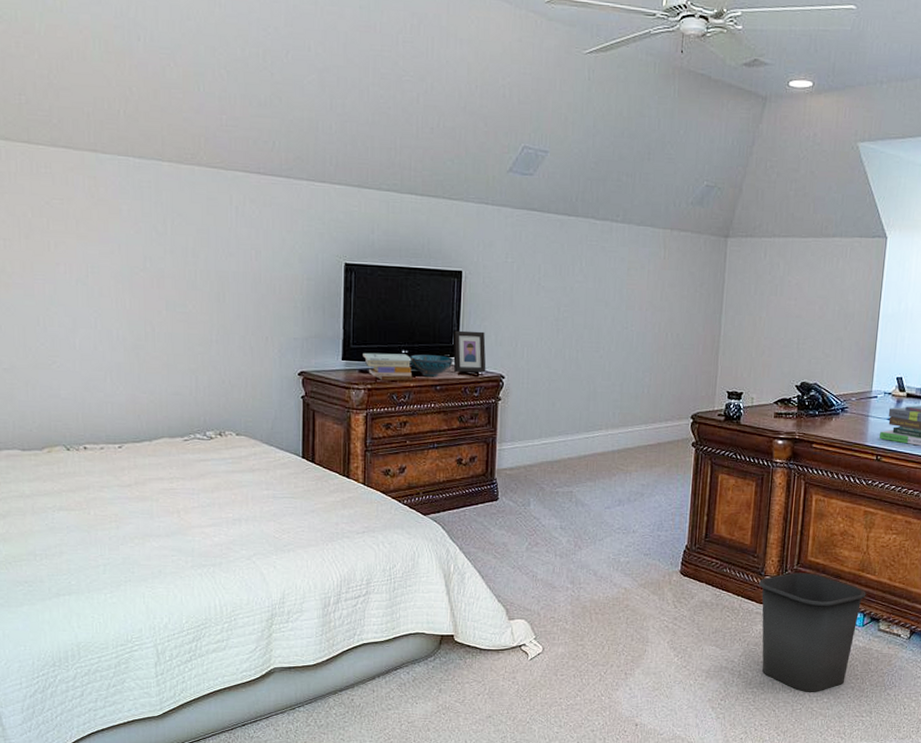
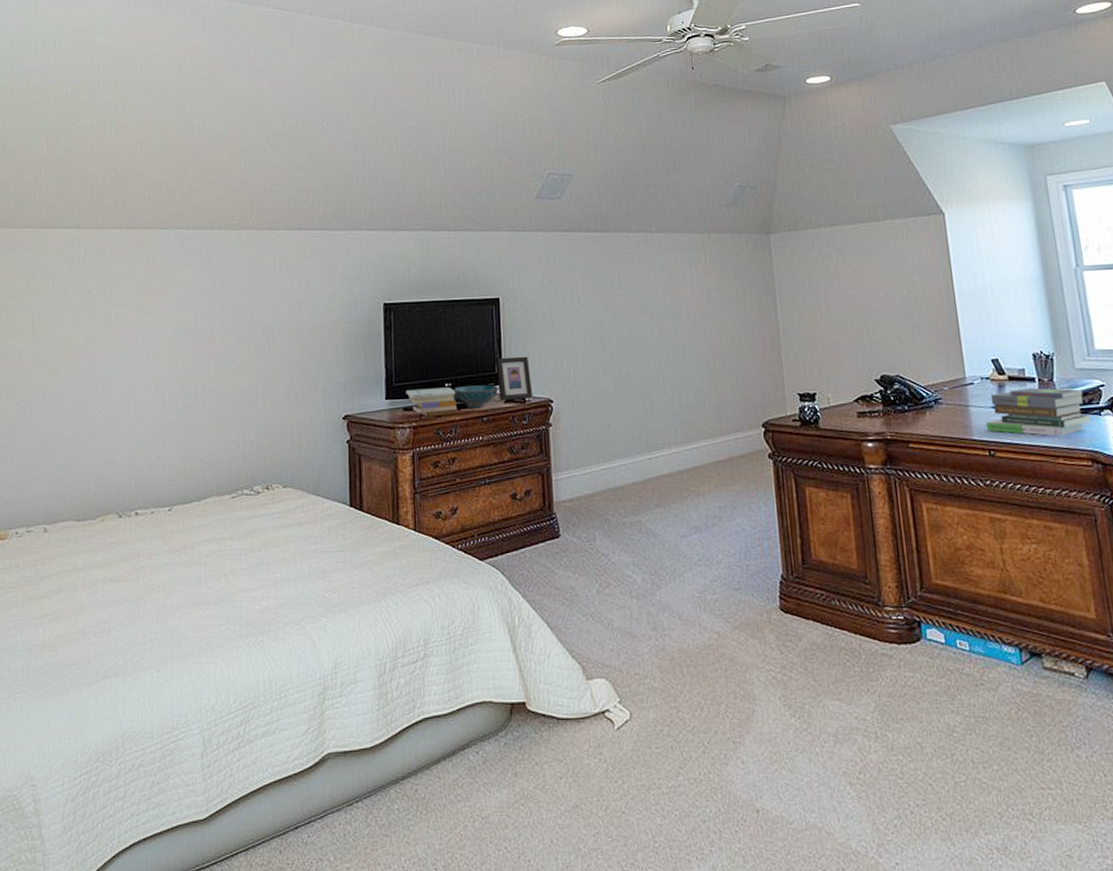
waste bin: present [759,572,867,692] -> none [878,599,1017,757]

